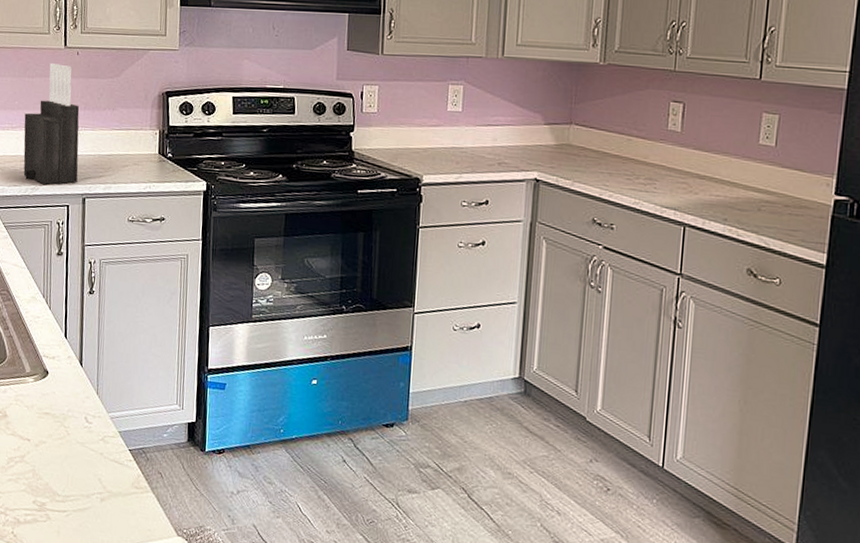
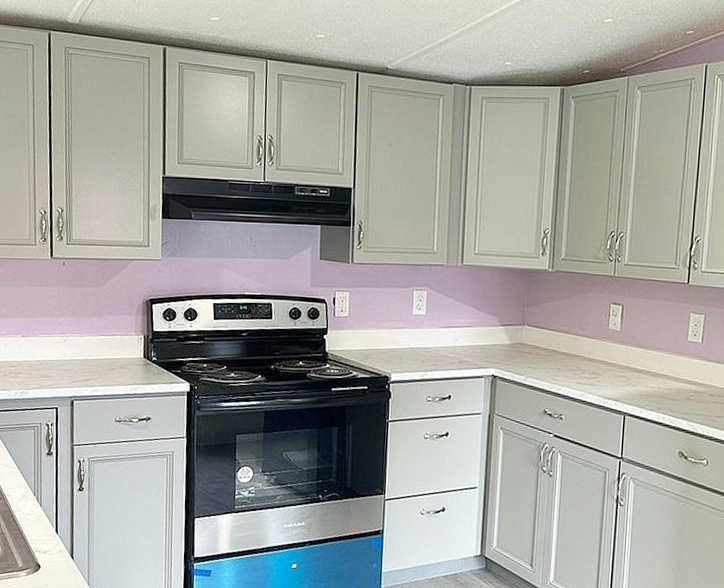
knife block: present [23,63,80,185] -> none [12,273,67,388]

